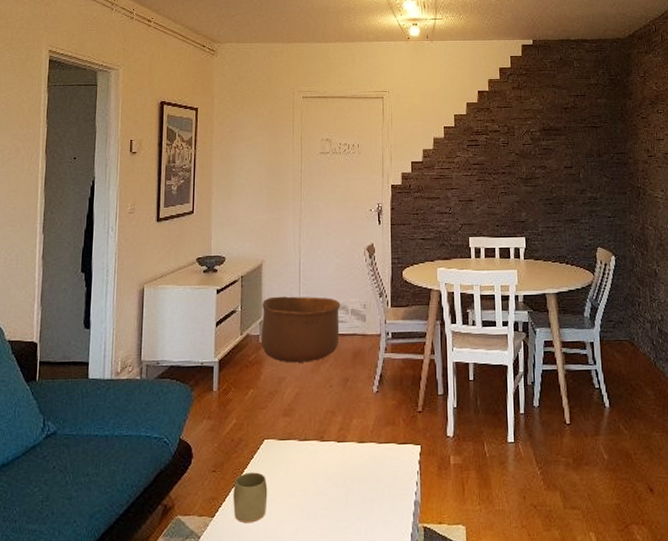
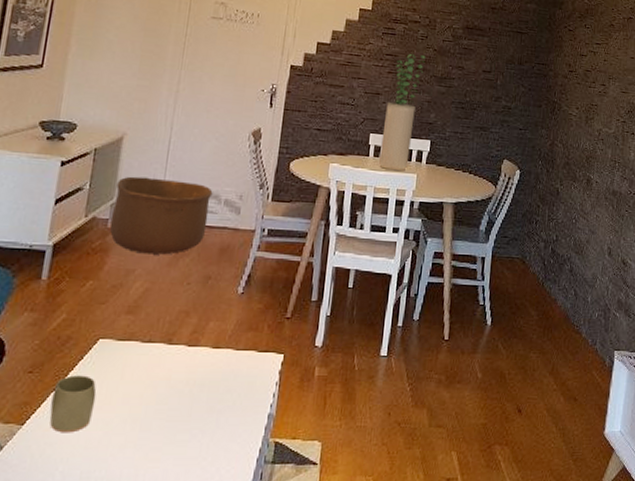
vase: none [480,155,510,269] -> present [378,49,426,172]

